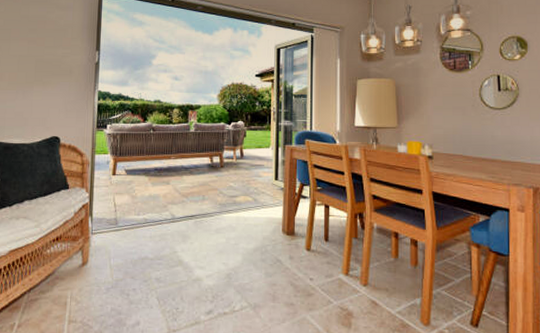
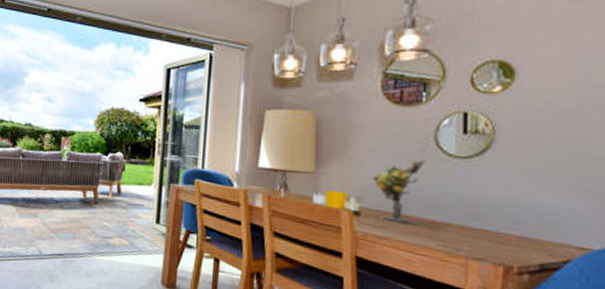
bouquet: none [438,112,475,162] -> present [371,160,426,224]

